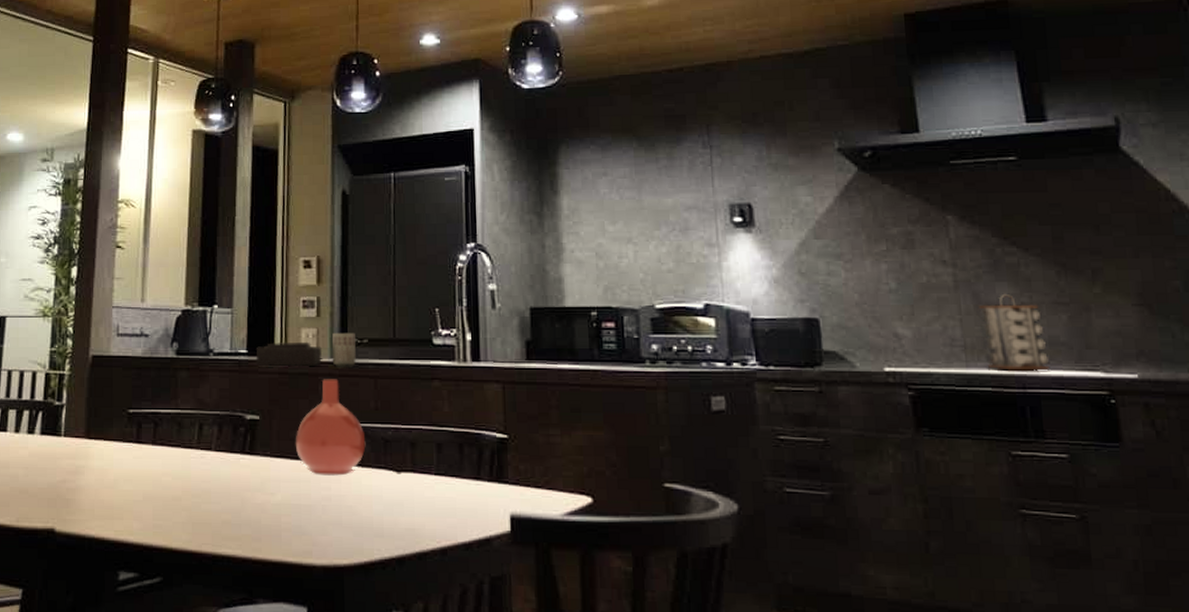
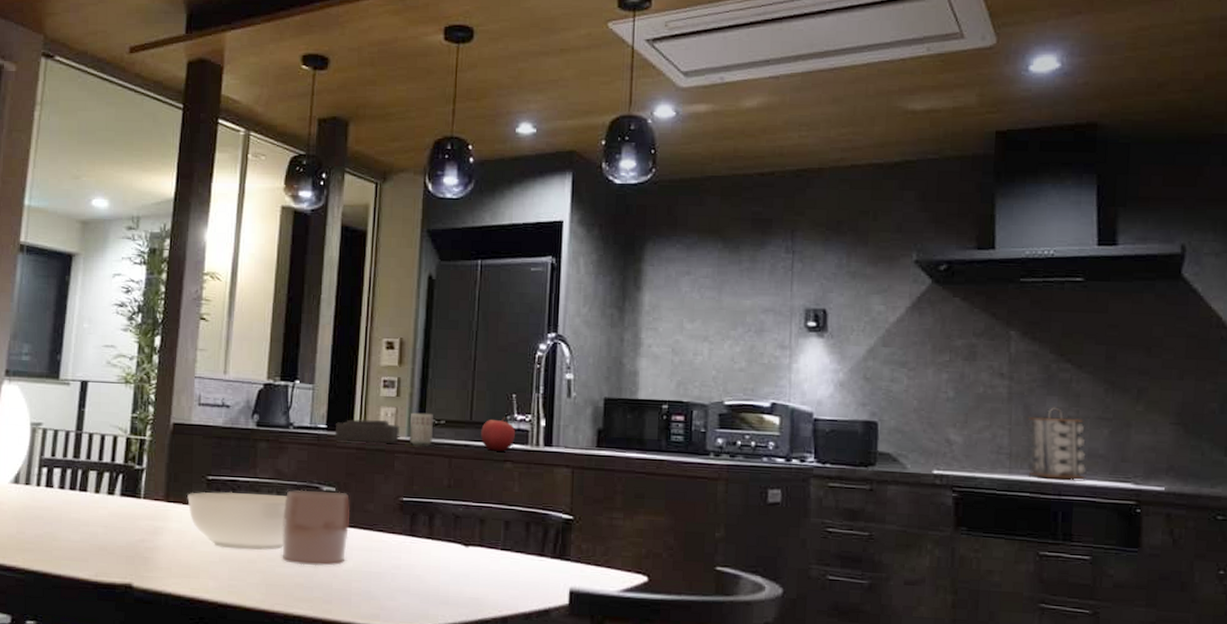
bowl: none [108,425,210,487] -> present [187,491,287,550]
mug: none [207,419,275,501] -> present [282,489,350,567]
vase: present [295,379,366,476] -> none [368,456,437,547]
fruit: none [405,332,442,370] -> present [481,417,516,452]

